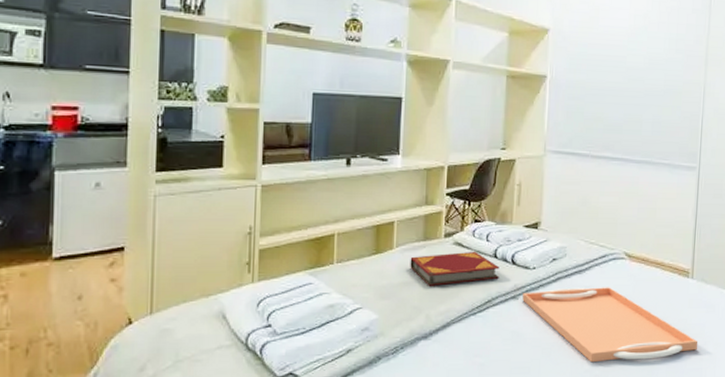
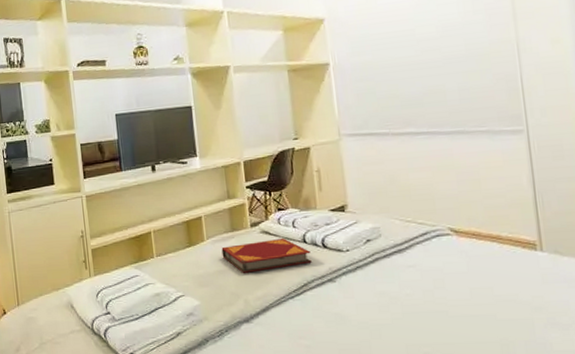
serving tray: present [522,287,698,363] -> none [339,265,565,345]

